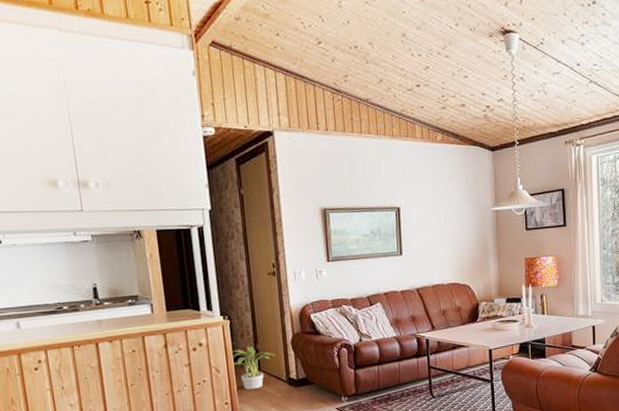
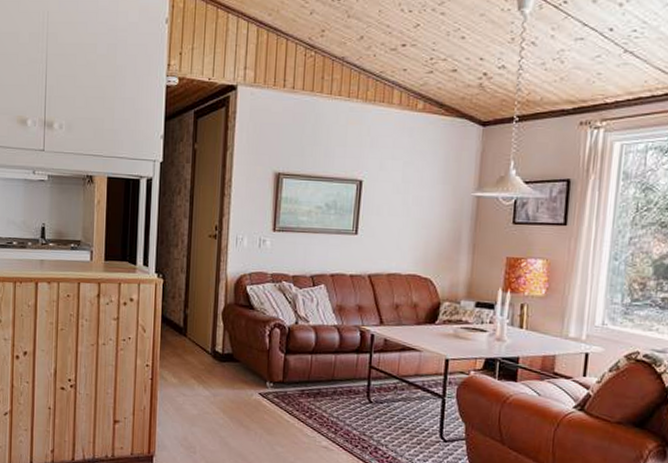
potted plant: present [230,346,276,390] -> none [158,309,204,356]

